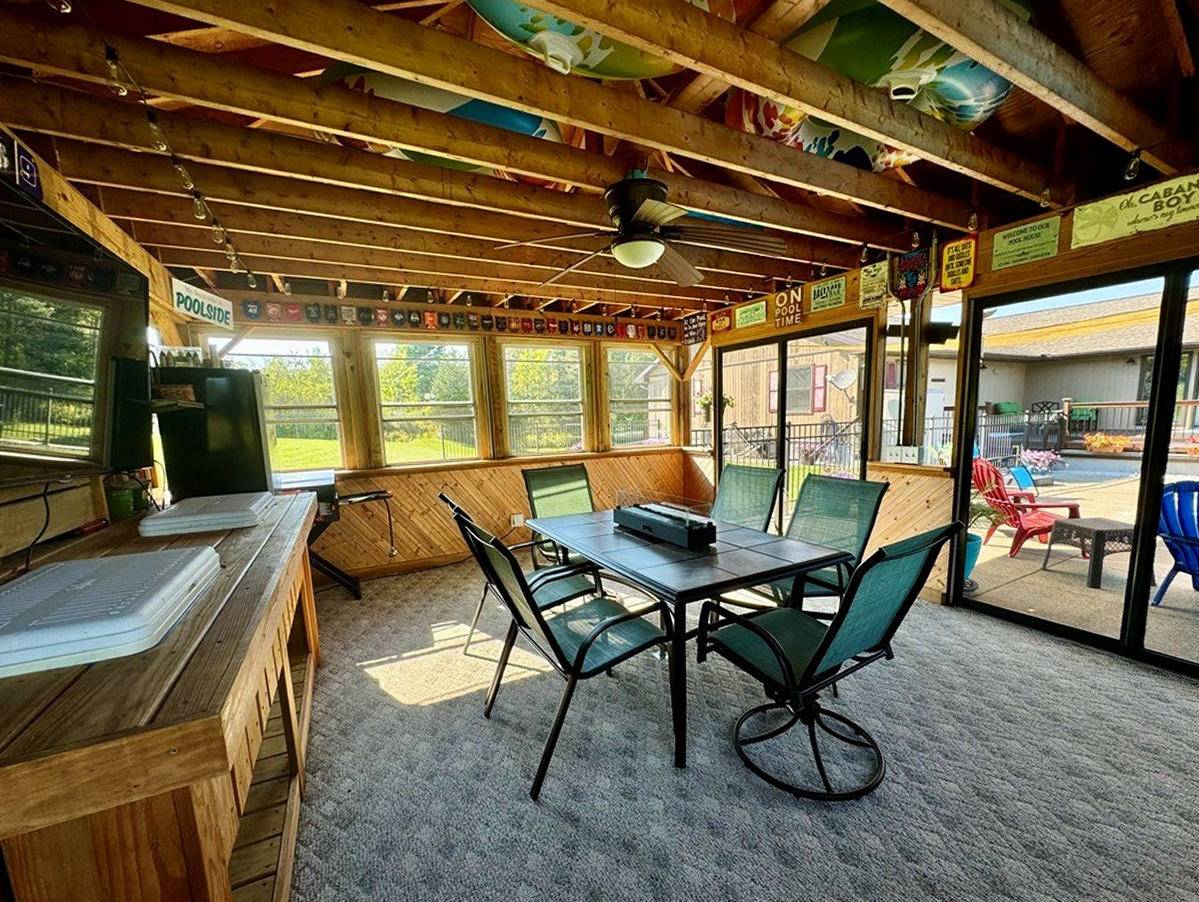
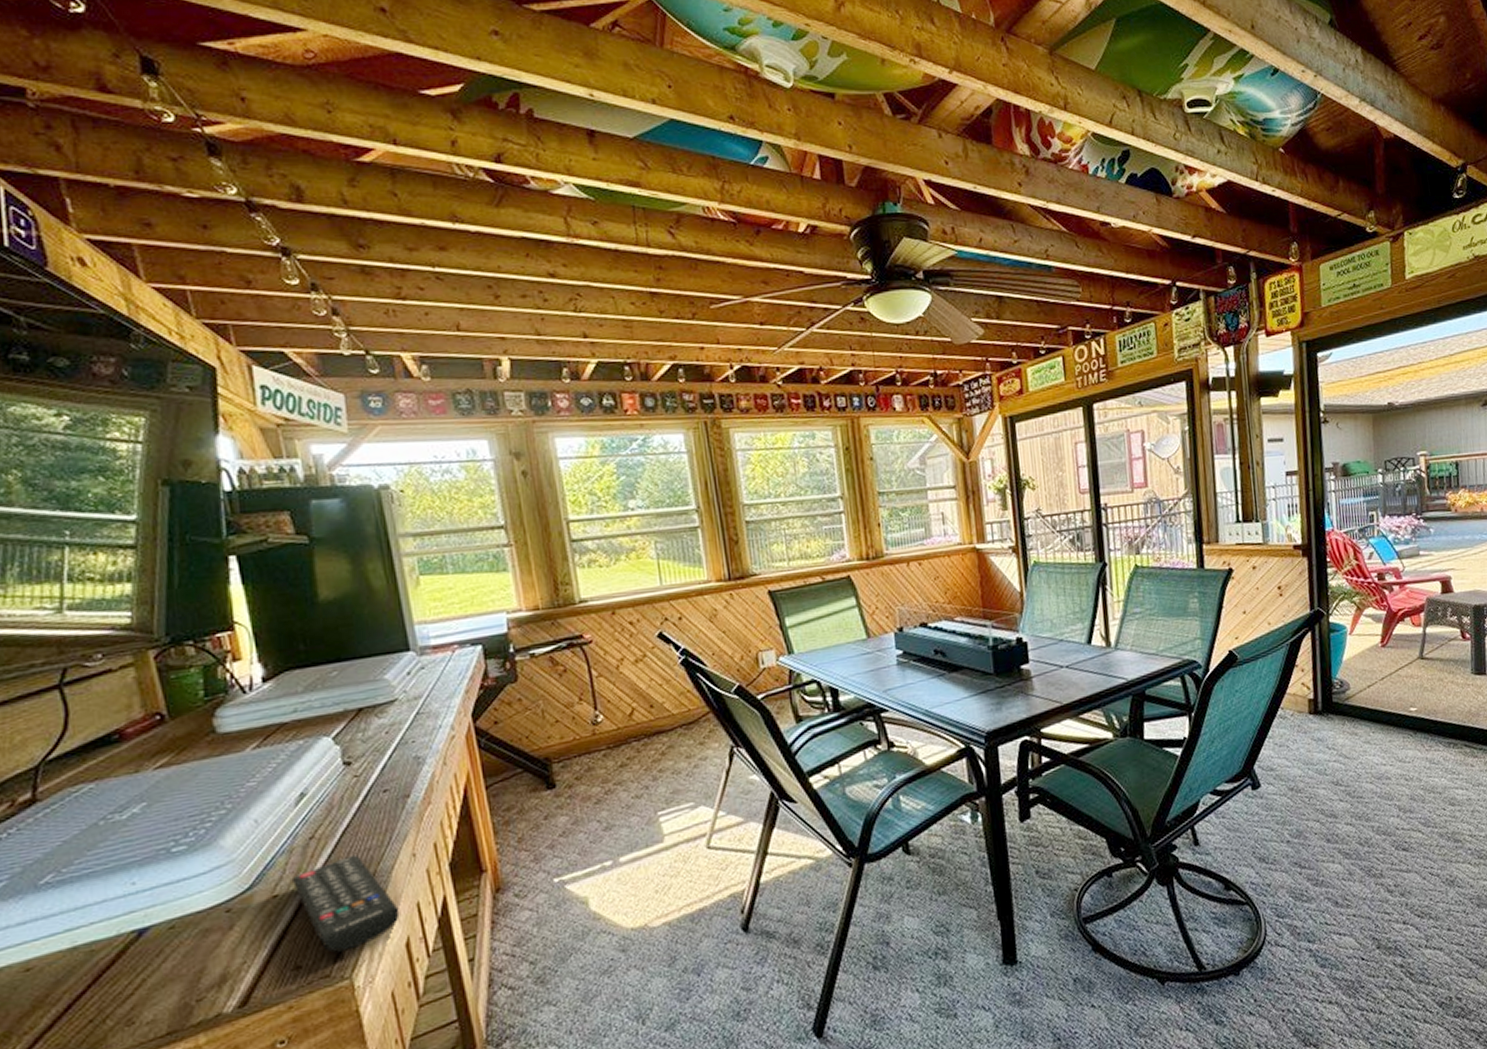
remote control: none [184,630,253,695] -> present [291,854,400,953]

